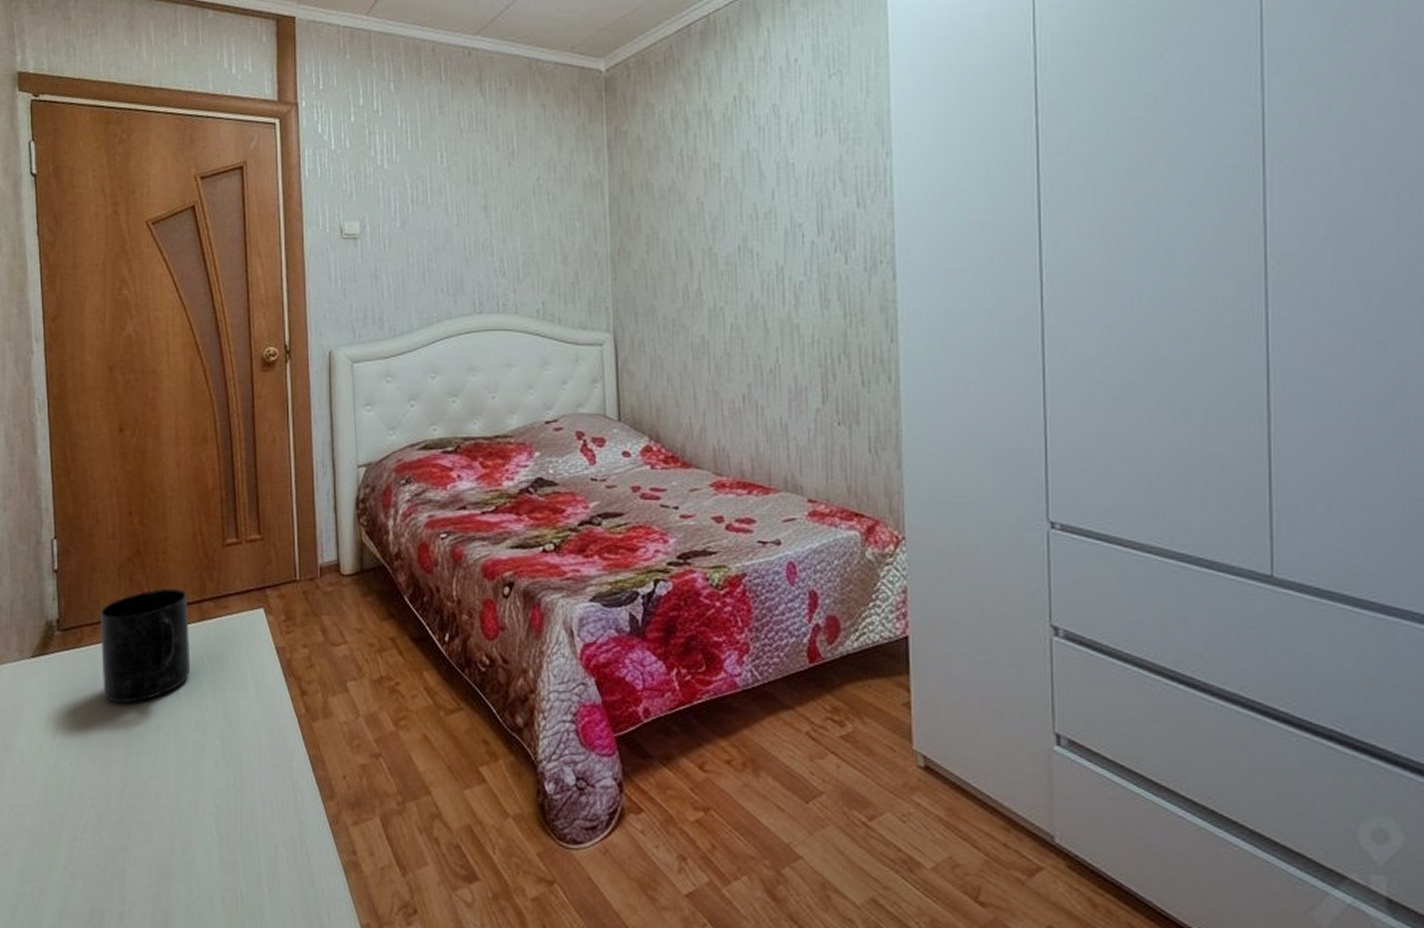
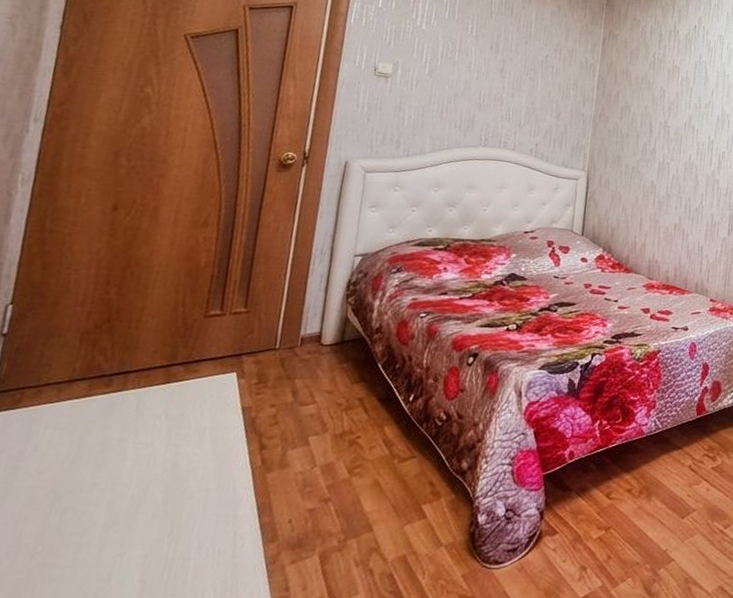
mug: present [100,588,191,704] -> none [34,353,157,463]

